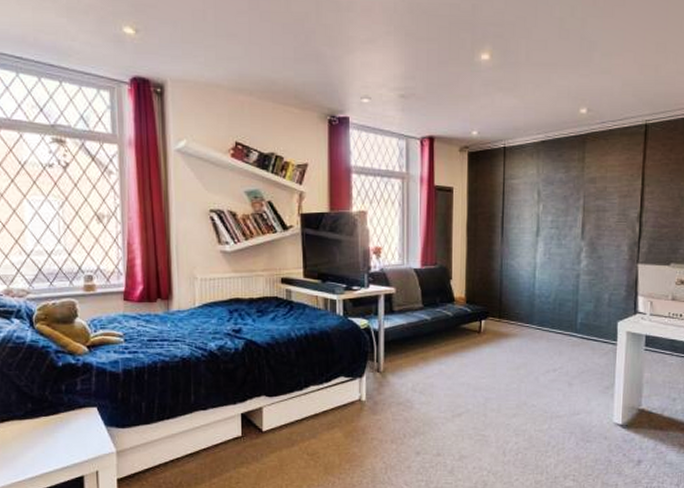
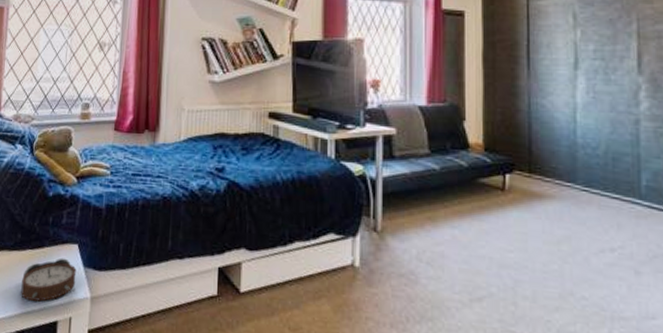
alarm clock: none [39,421,99,463] -> present [21,257,77,302]

